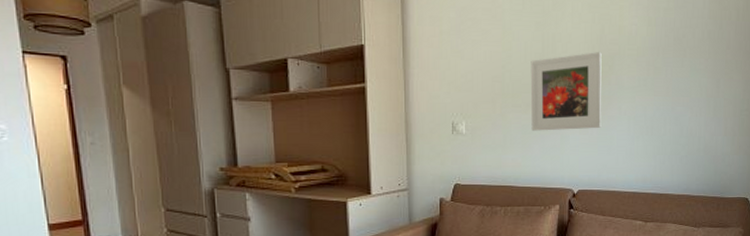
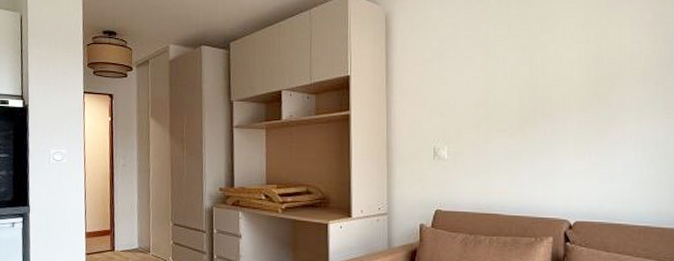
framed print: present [530,52,602,131] -> none [517,73,602,157]

